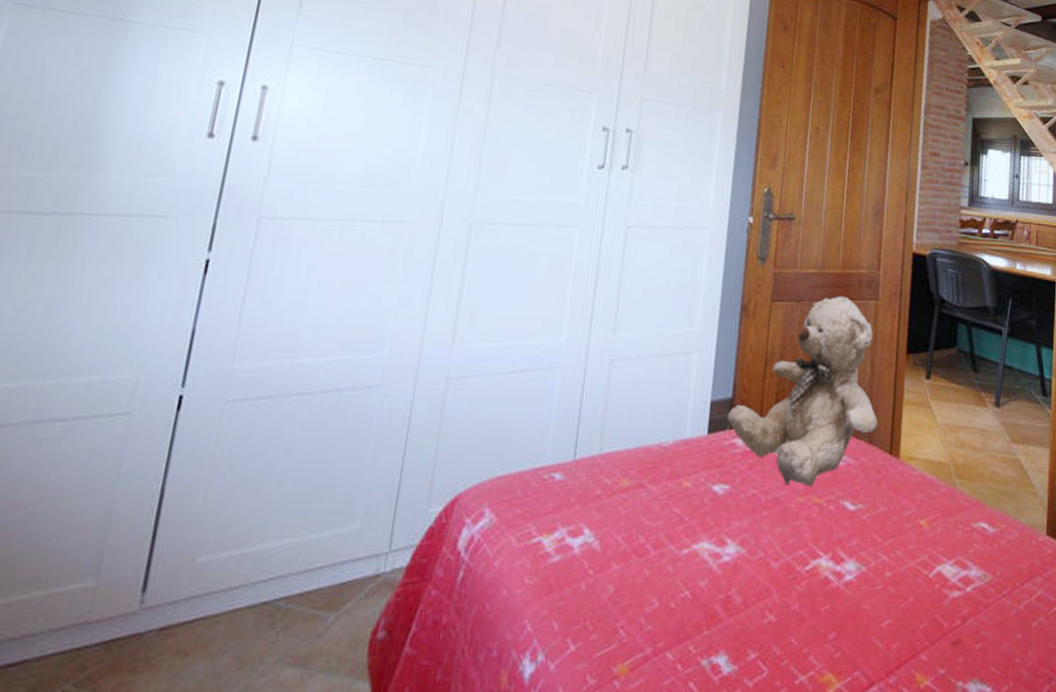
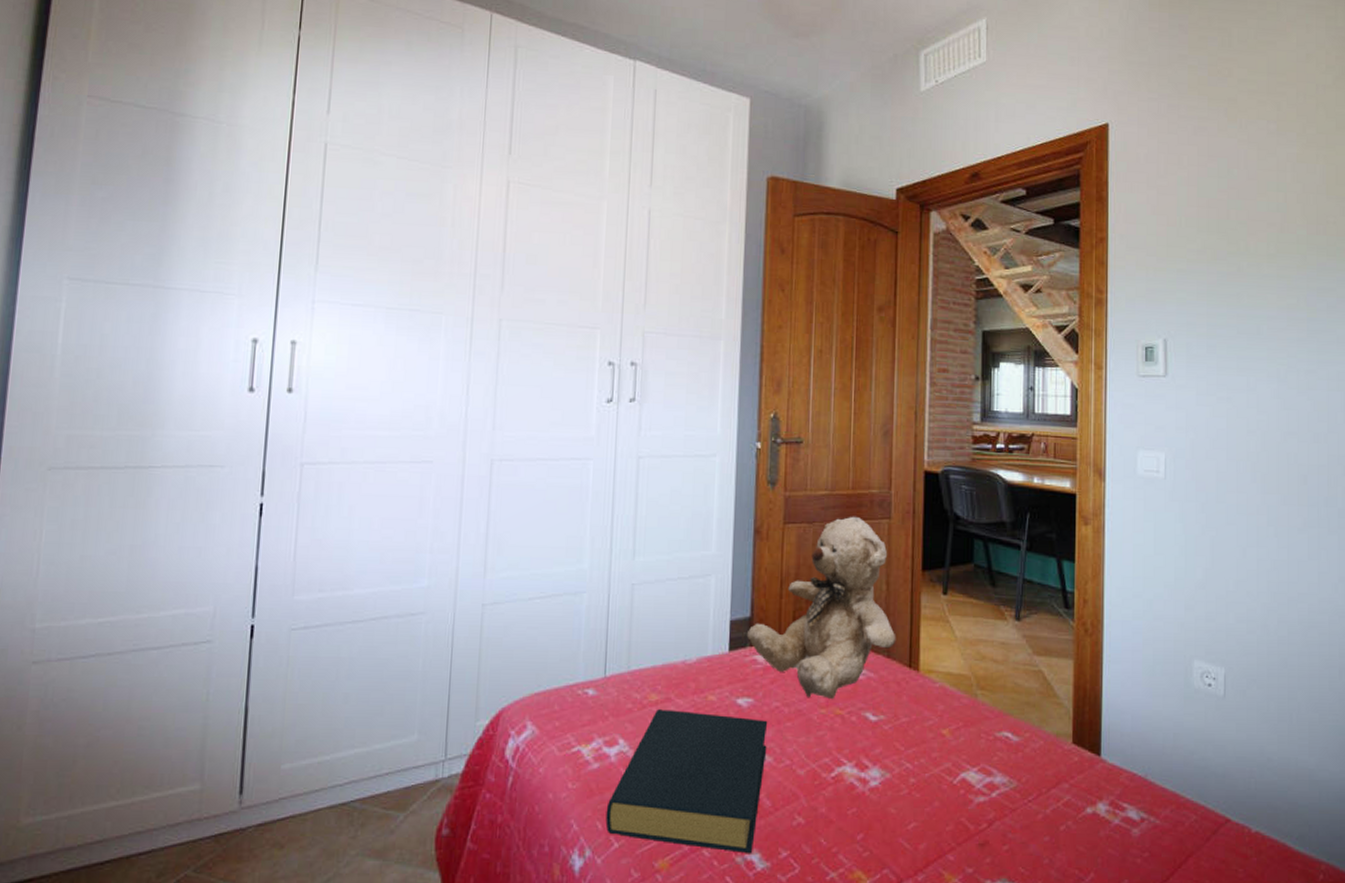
hardback book: none [562,496,744,655] -> present [605,709,768,853]

